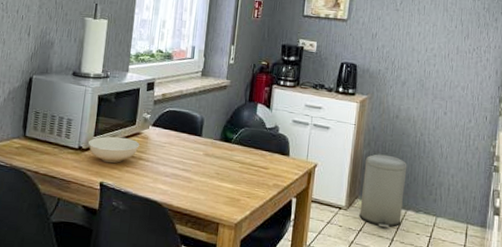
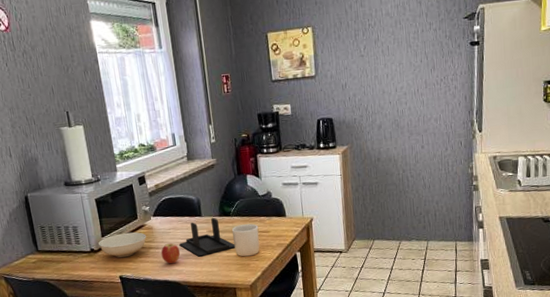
fruit: none [149,157,171,182] -> present [161,243,181,264]
napkin holder: none [171,140,230,180] -> present [179,217,236,257]
mug: none [228,154,258,191] -> present [231,223,260,257]
pedal bin: present [359,154,407,227] -> none [356,196,397,260]

